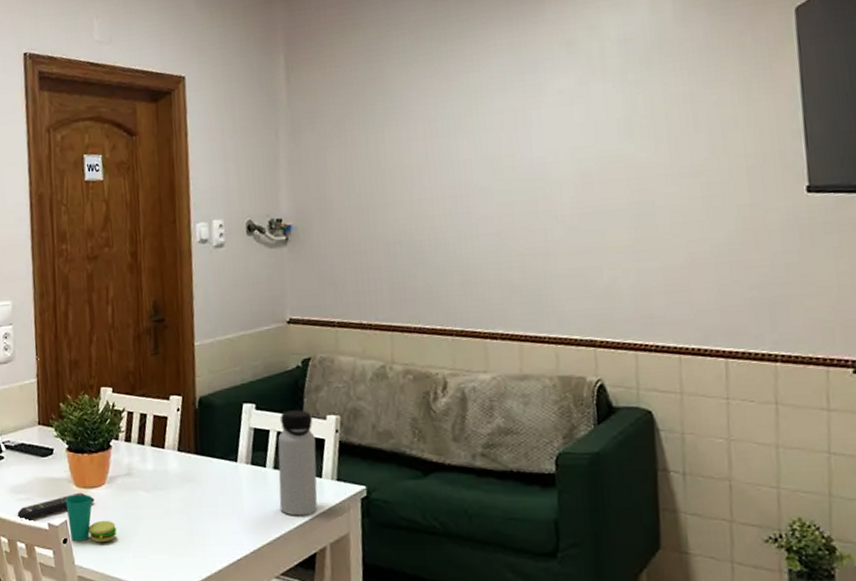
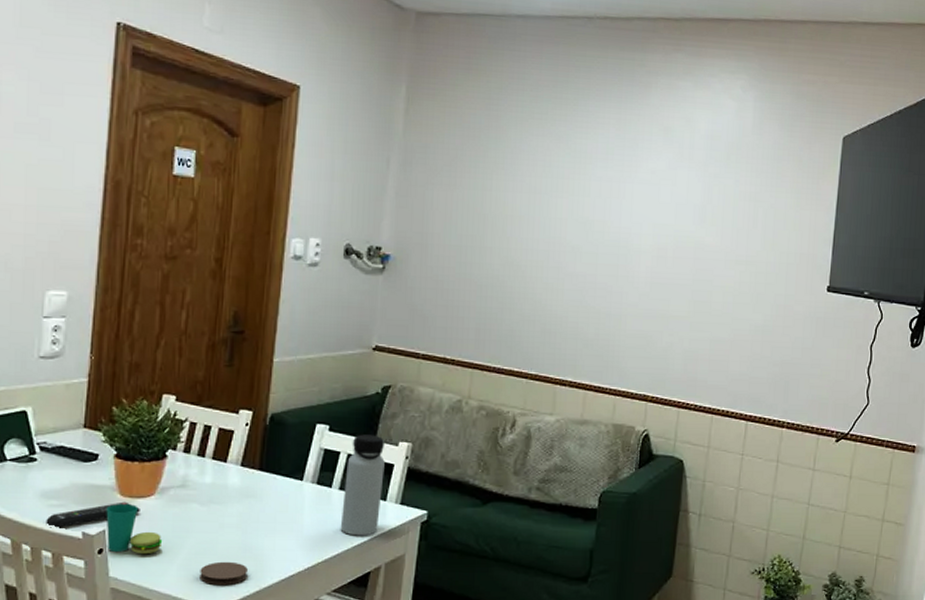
coaster: none [153,547,198,572] -> present [200,561,248,586]

